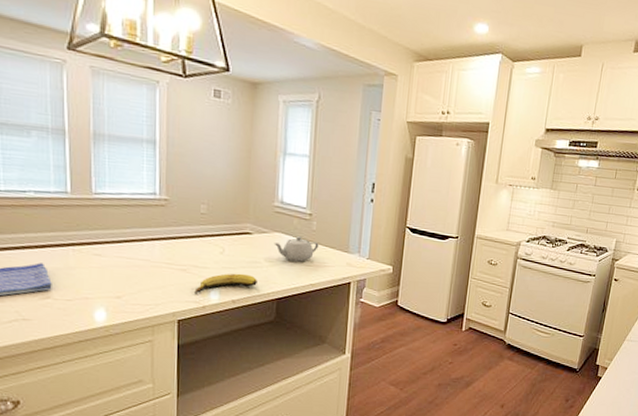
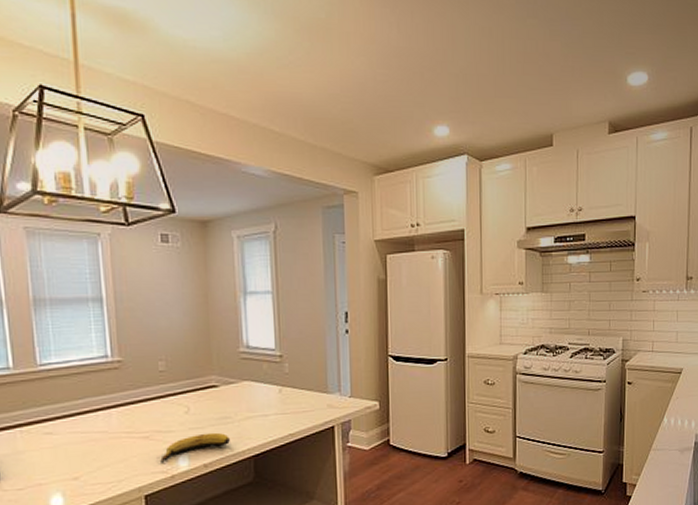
teapot: present [274,236,319,262] -> none [243,382,294,412]

